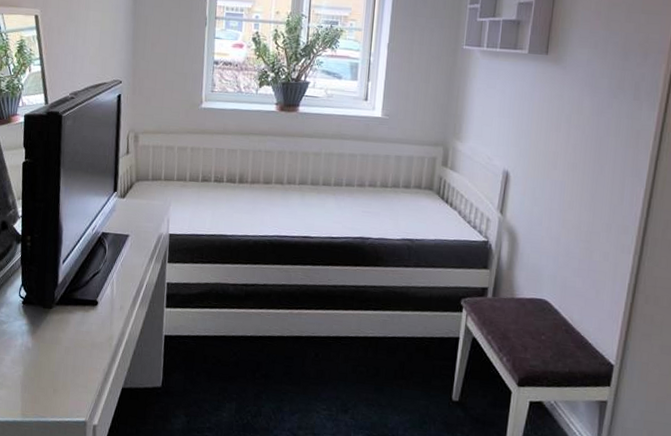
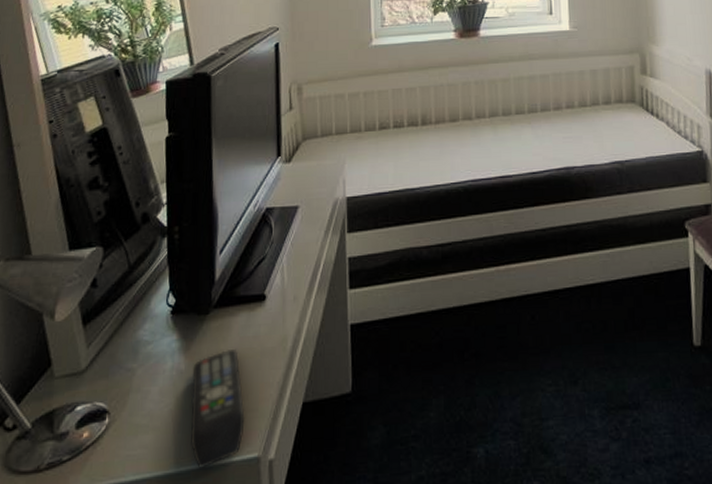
remote control: none [34,338,77,423] -> present [191,350,245,469]

